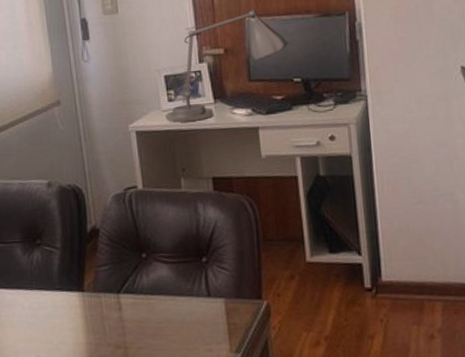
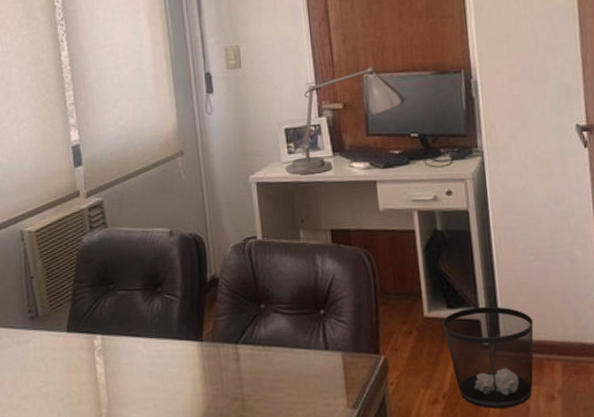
waste bin: none [324,250,415,349] -> present [442,307,534,408]

